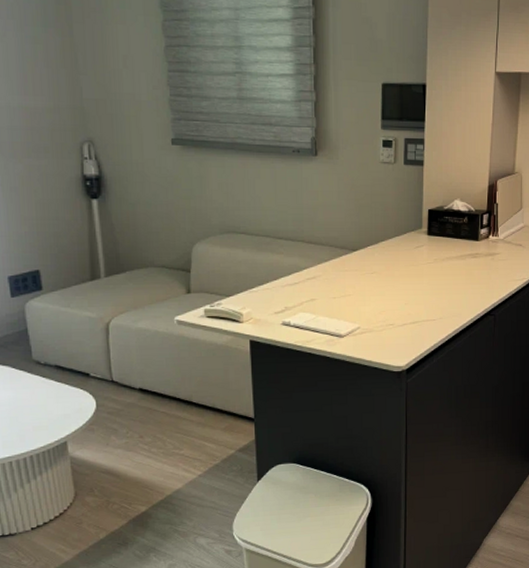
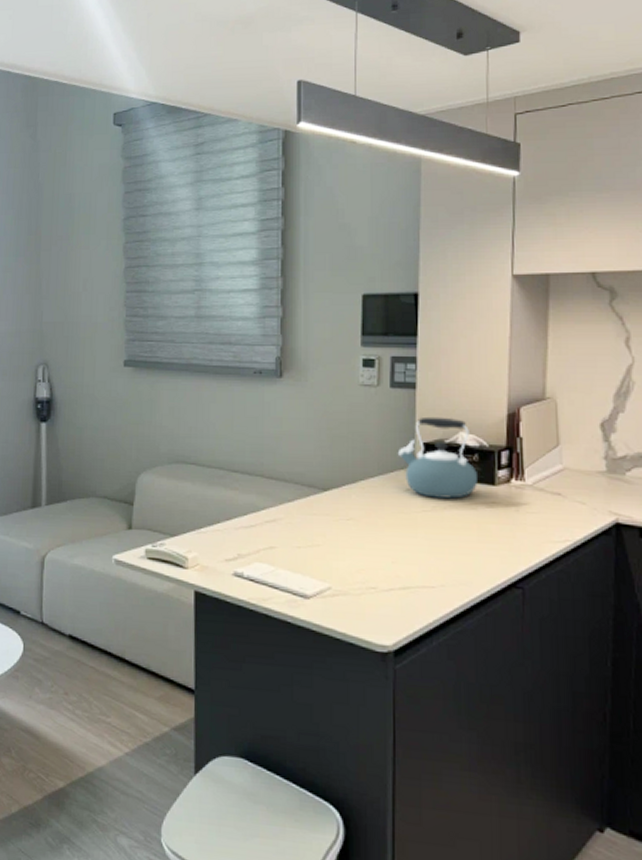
kettle: none [409,188,466,254] -> present [397,416,477,500]

